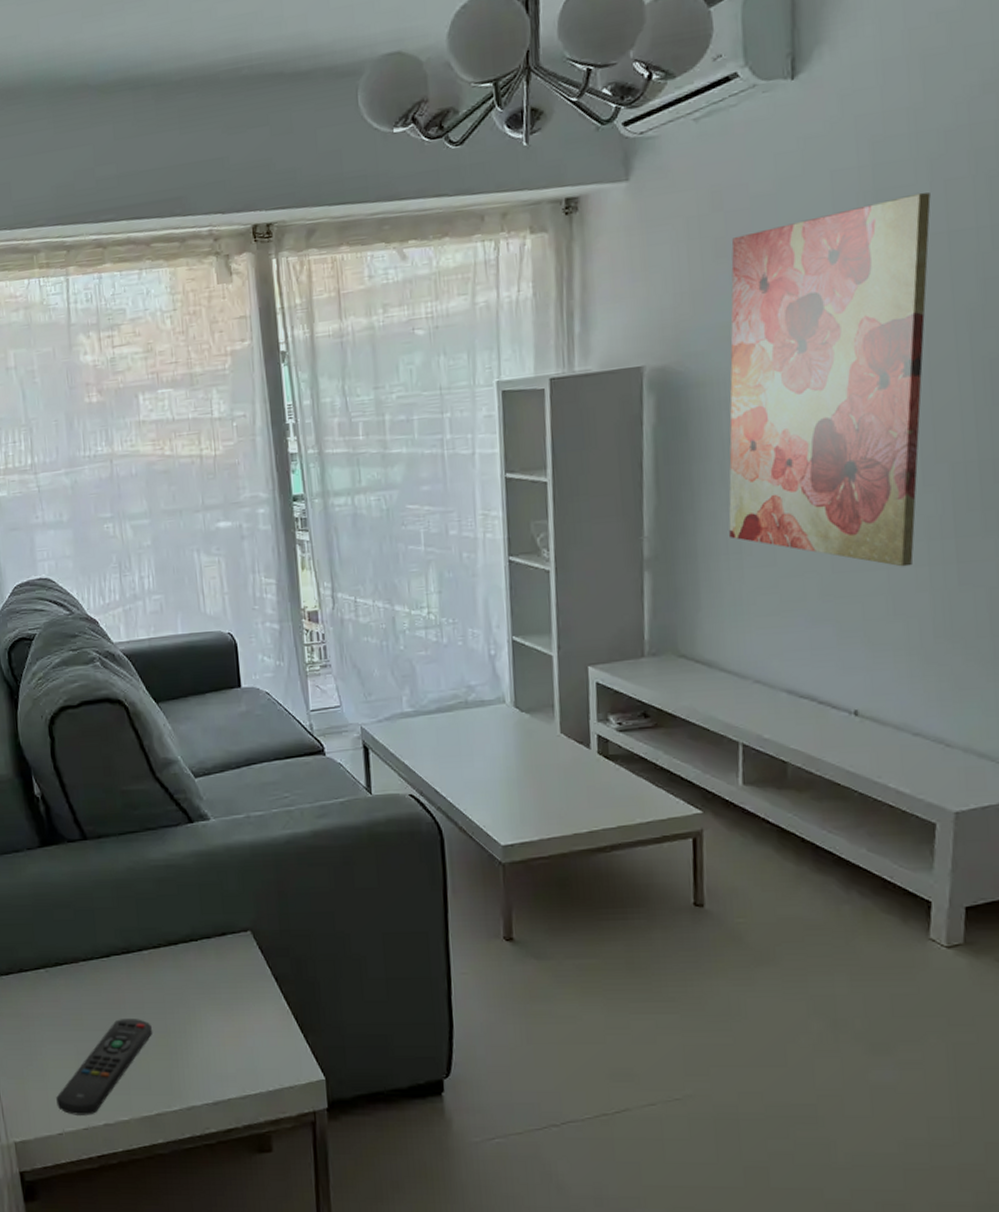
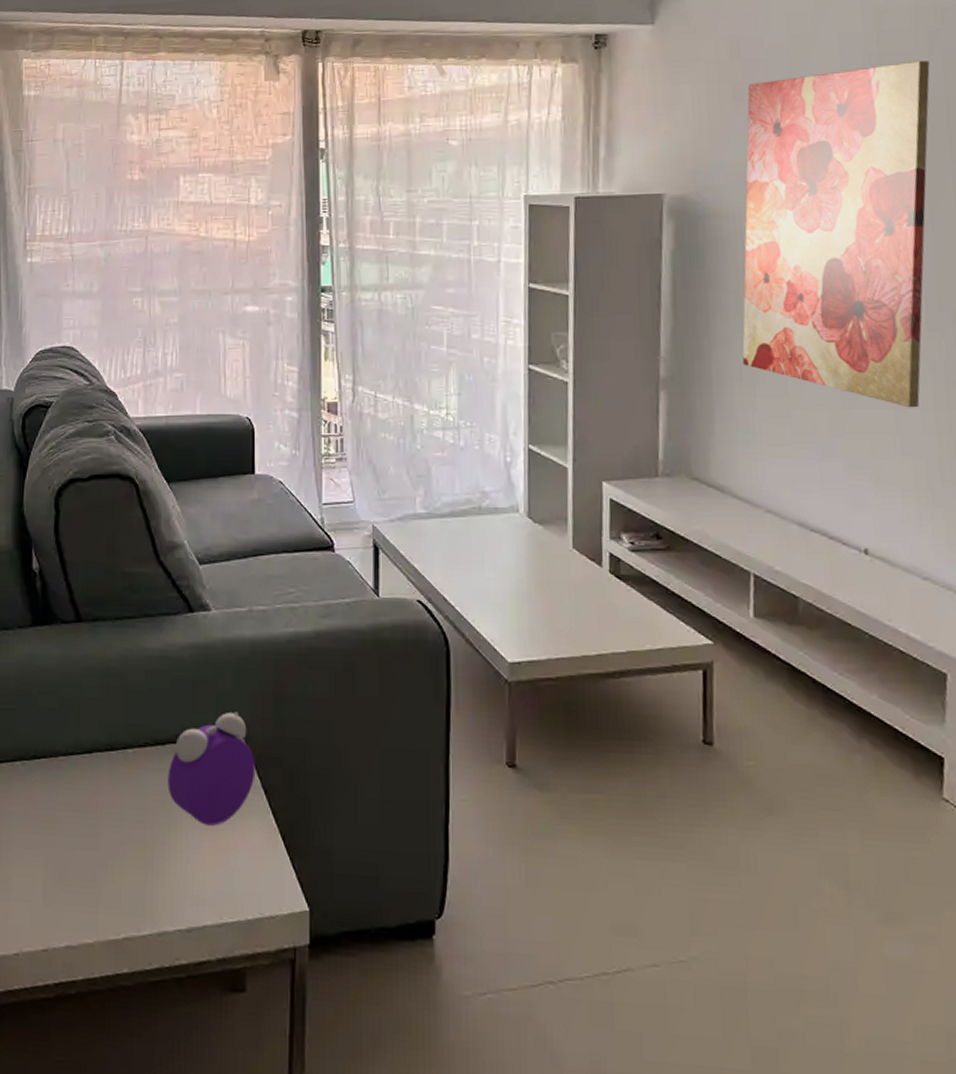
remote control: present [56,1019,152,1115] -> none [17,824,128,935]
alarm clock: none [182,910,266,1012] -> present [167,711,256,826]

